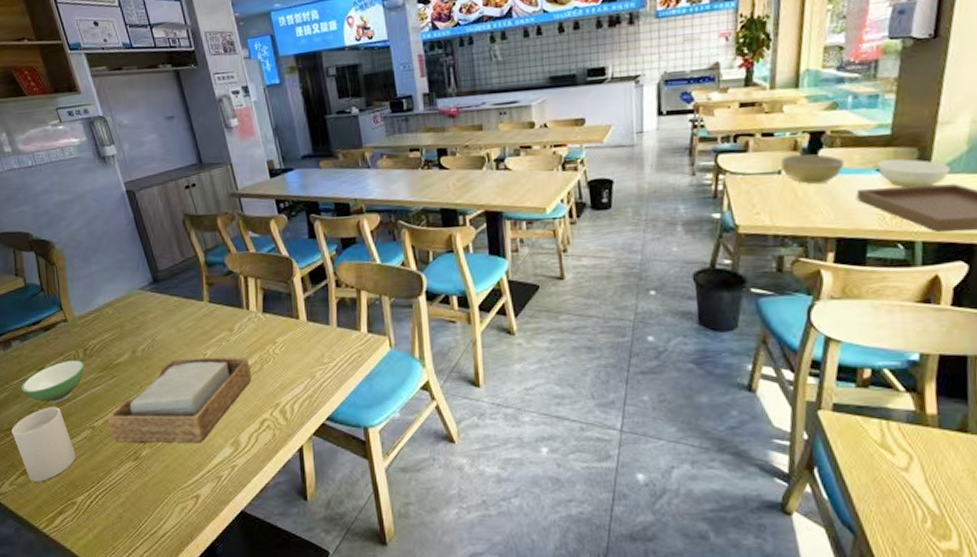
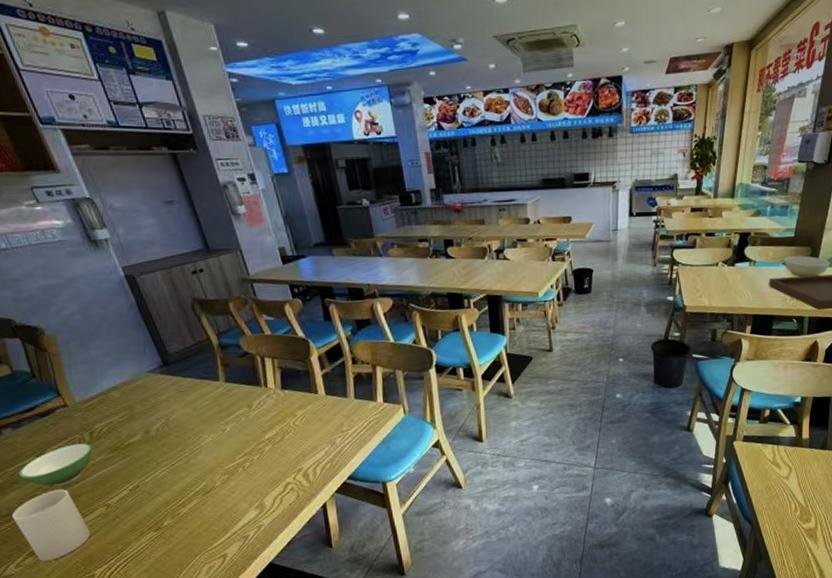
napkin holder: present [108,356,252,444] -> none [123,430,274,517]
bowl: present [781,153,844,184] -> none [718,250,762,274]

